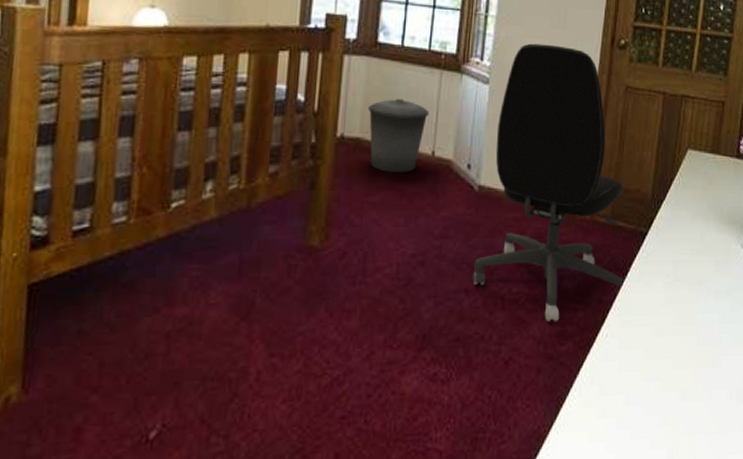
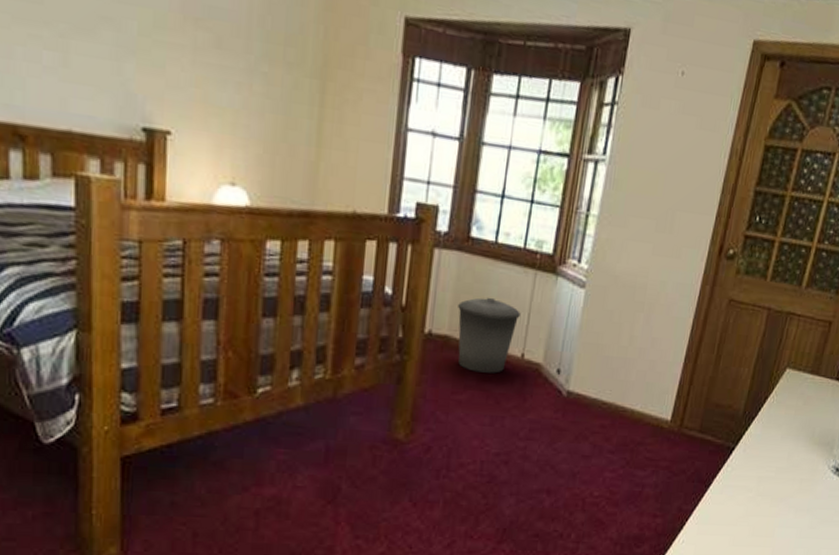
office chair: present [472,43,625,322] -> none [555,247,715,526]

